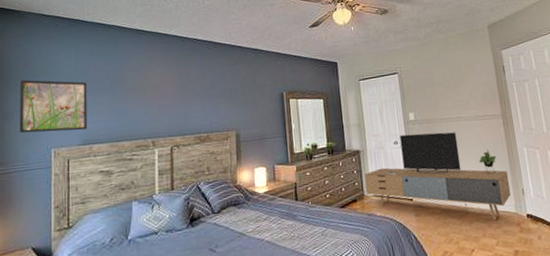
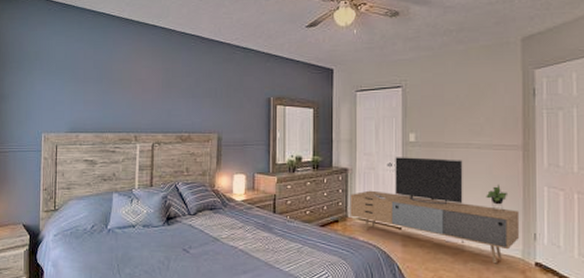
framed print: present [19,79,88,134] -> none [14,62,75,118]

